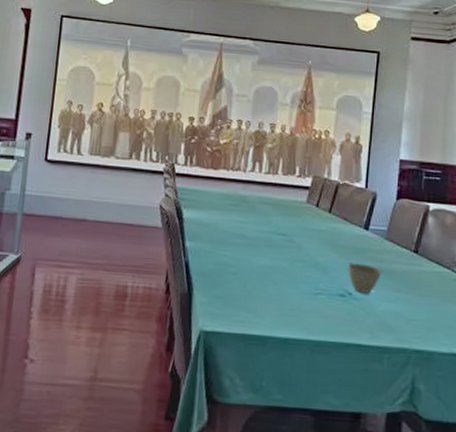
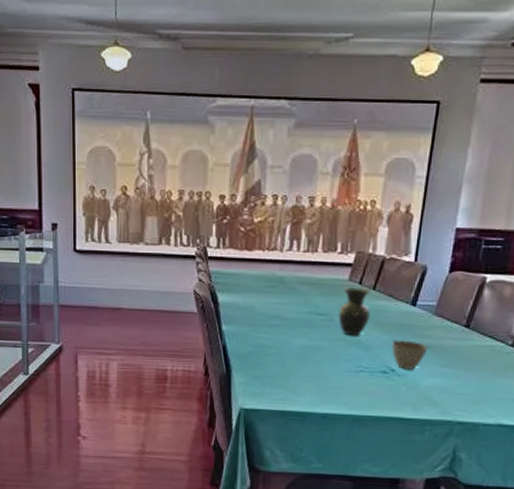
vase: none [297,209,327,257] -> present [338,287,371,336]

